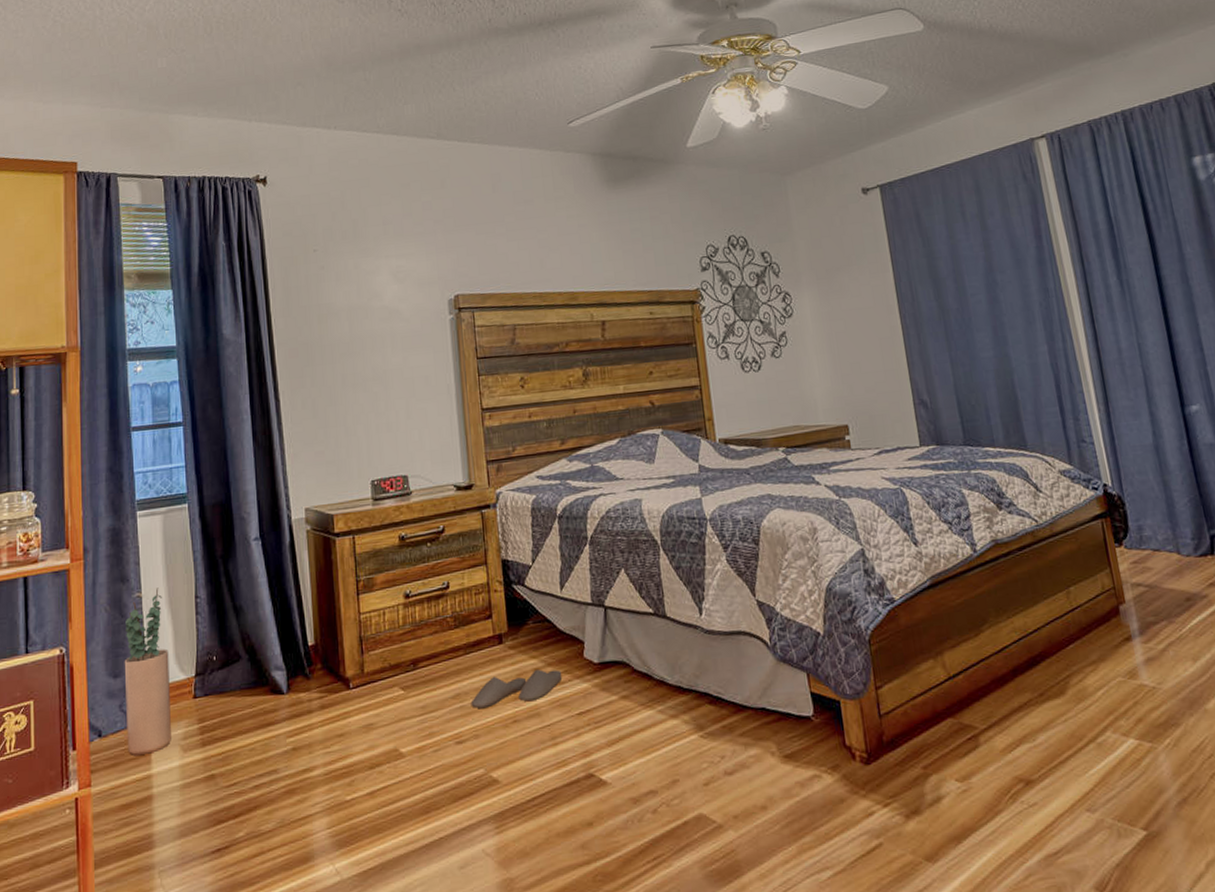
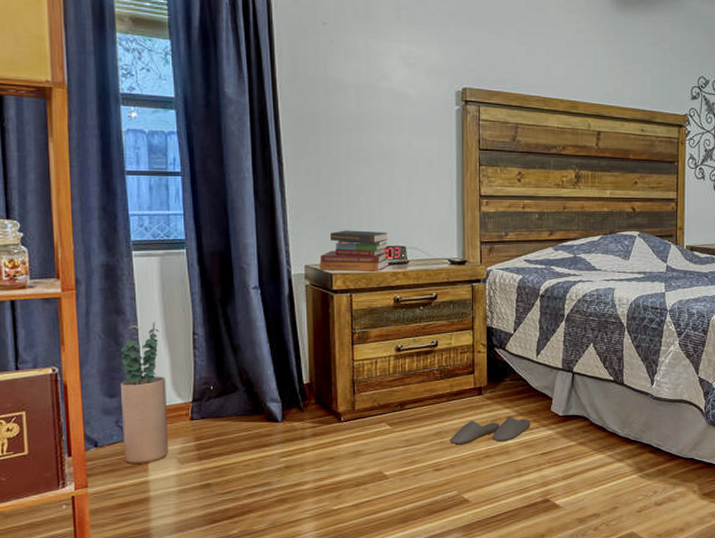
books: none [320,461,392,512] -> present [319,230,390,271]

